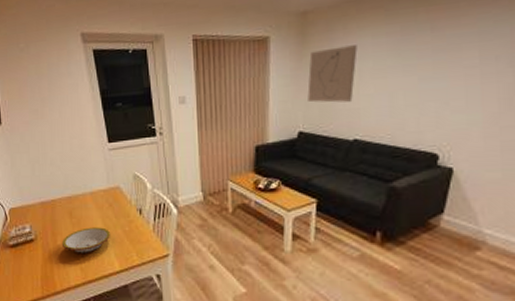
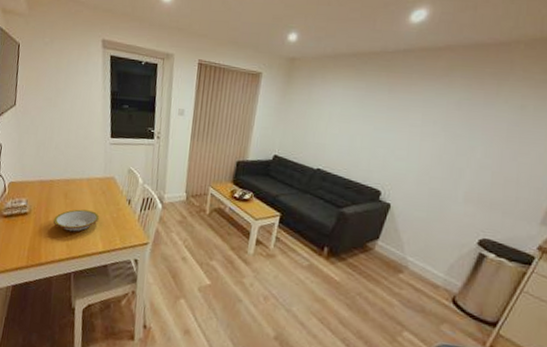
wall art: present [307,45,358,103] -> none [285,91,331,137]

